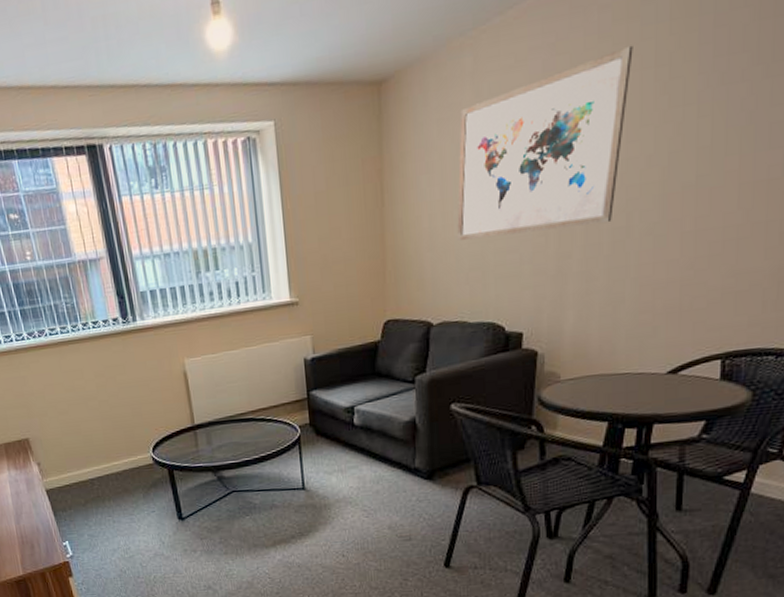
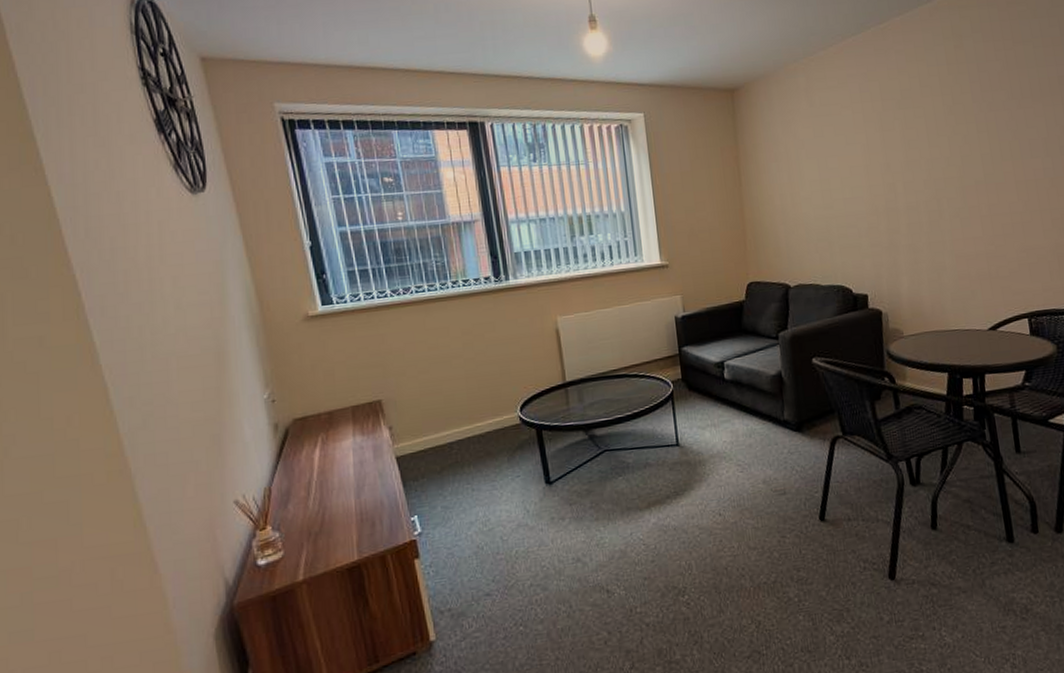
wall art: present [457,45,633,241] -> none [799,79,927,217]

